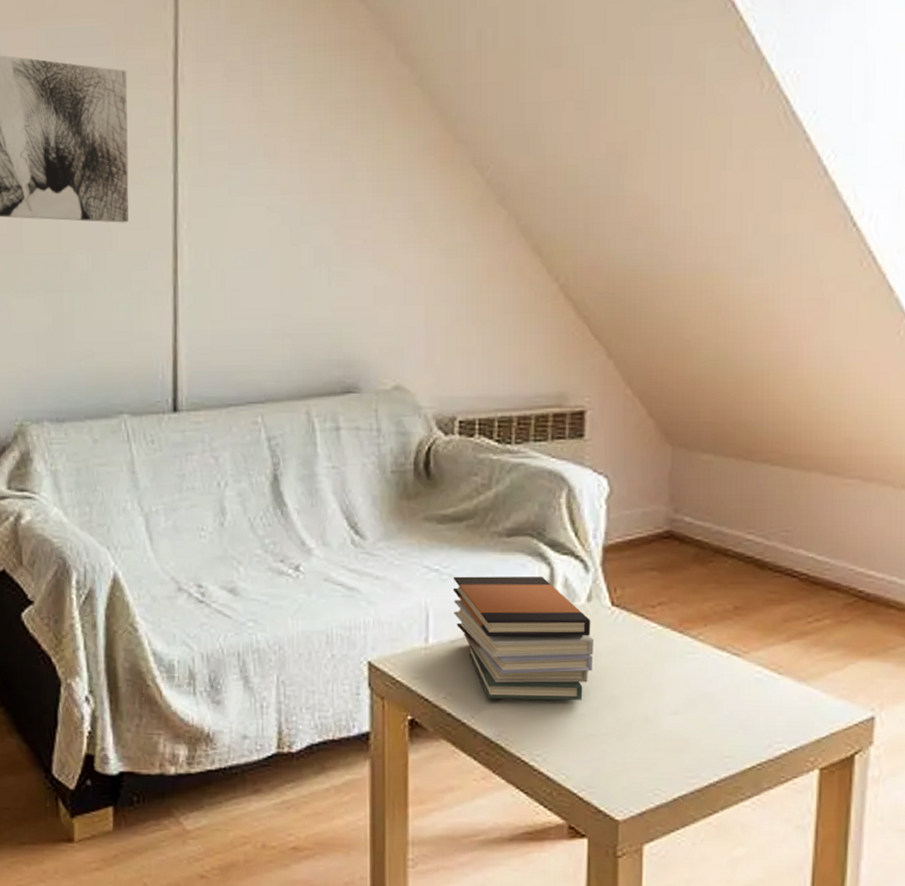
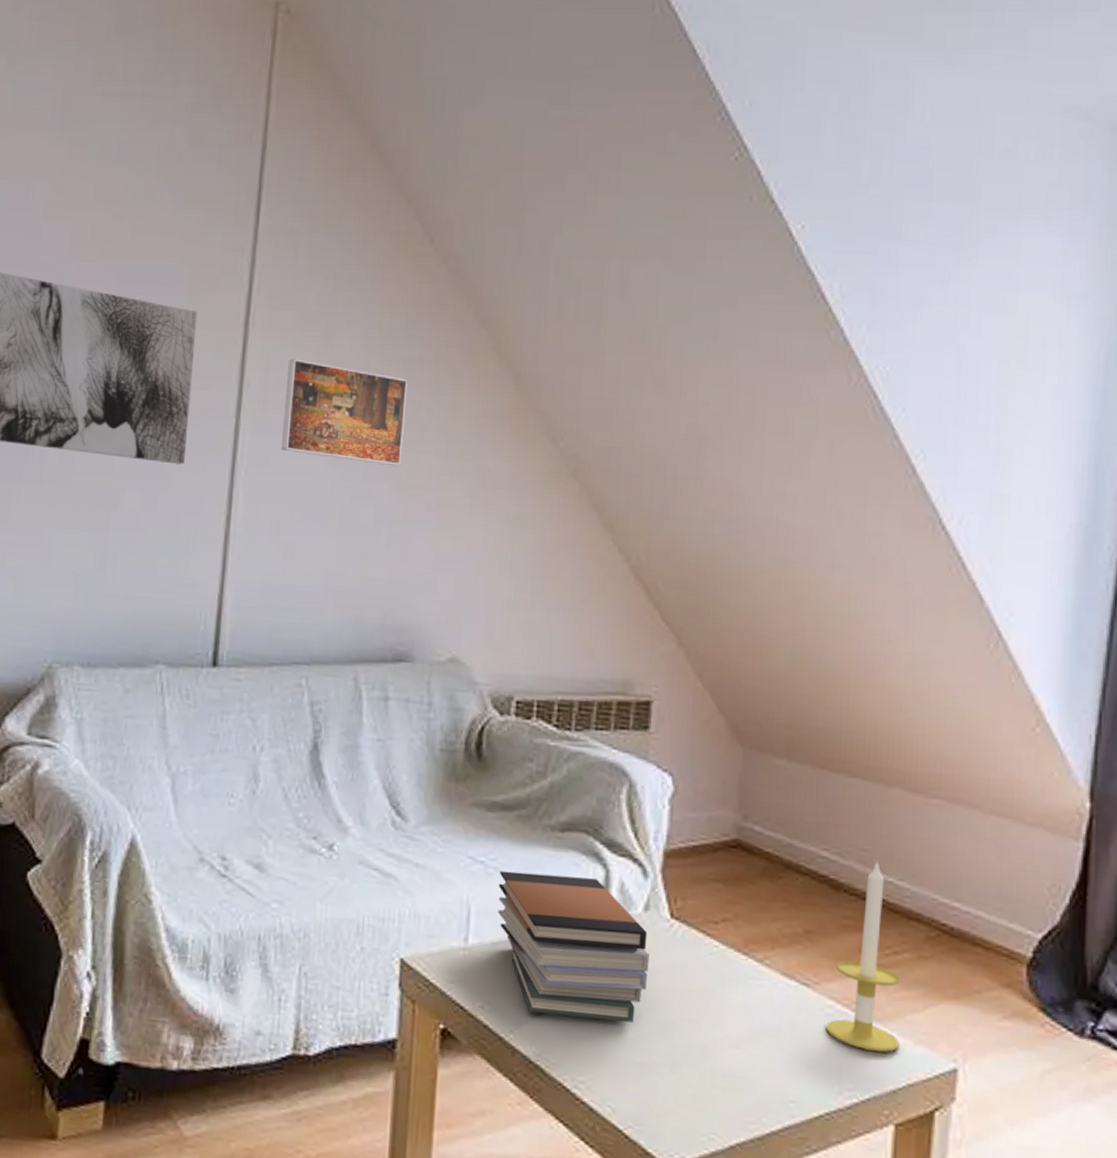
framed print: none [219,110,336,208] -> present [281,359,408,467]
candle: none [755,539,822,707] -> present [826,860,900,1052]

